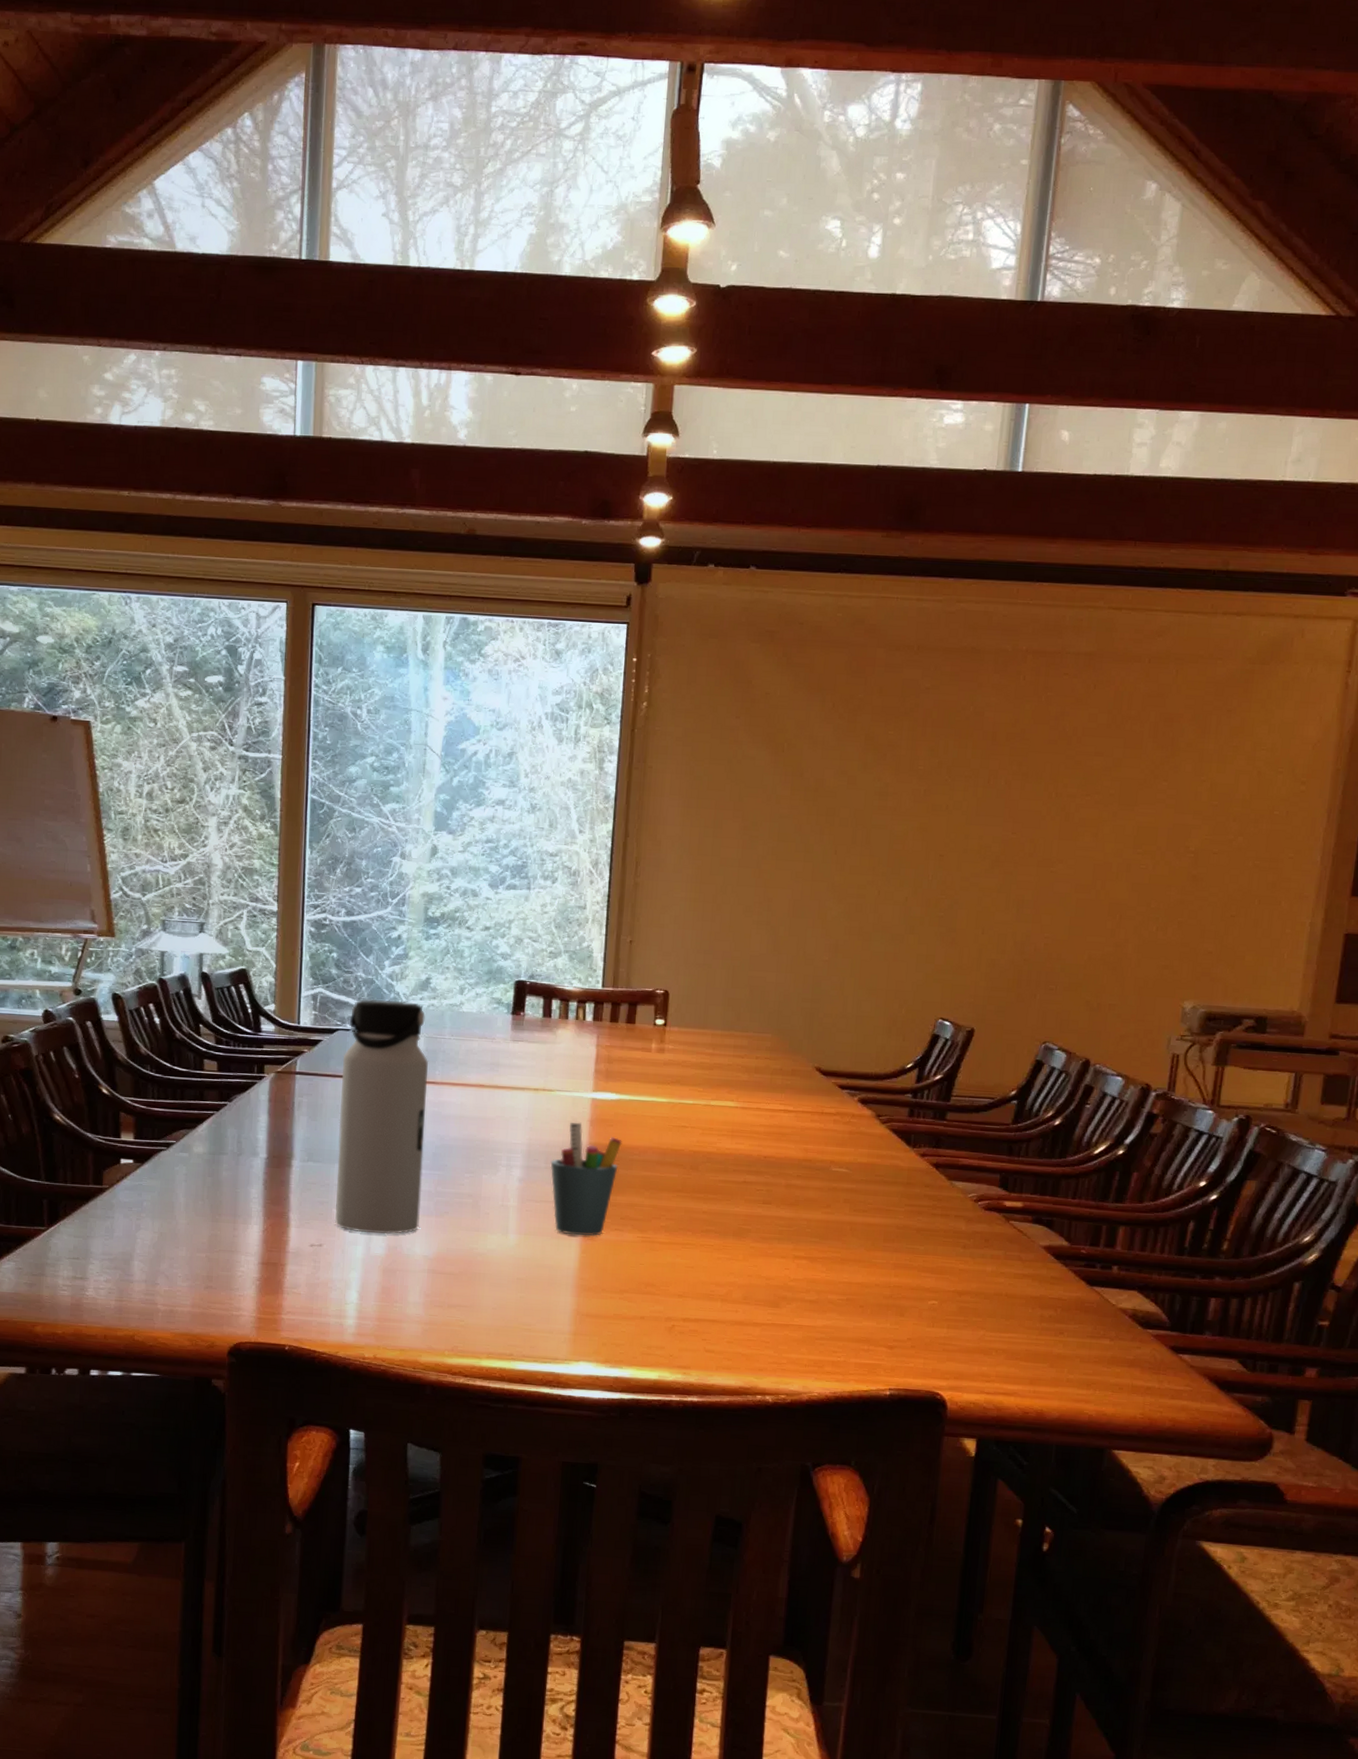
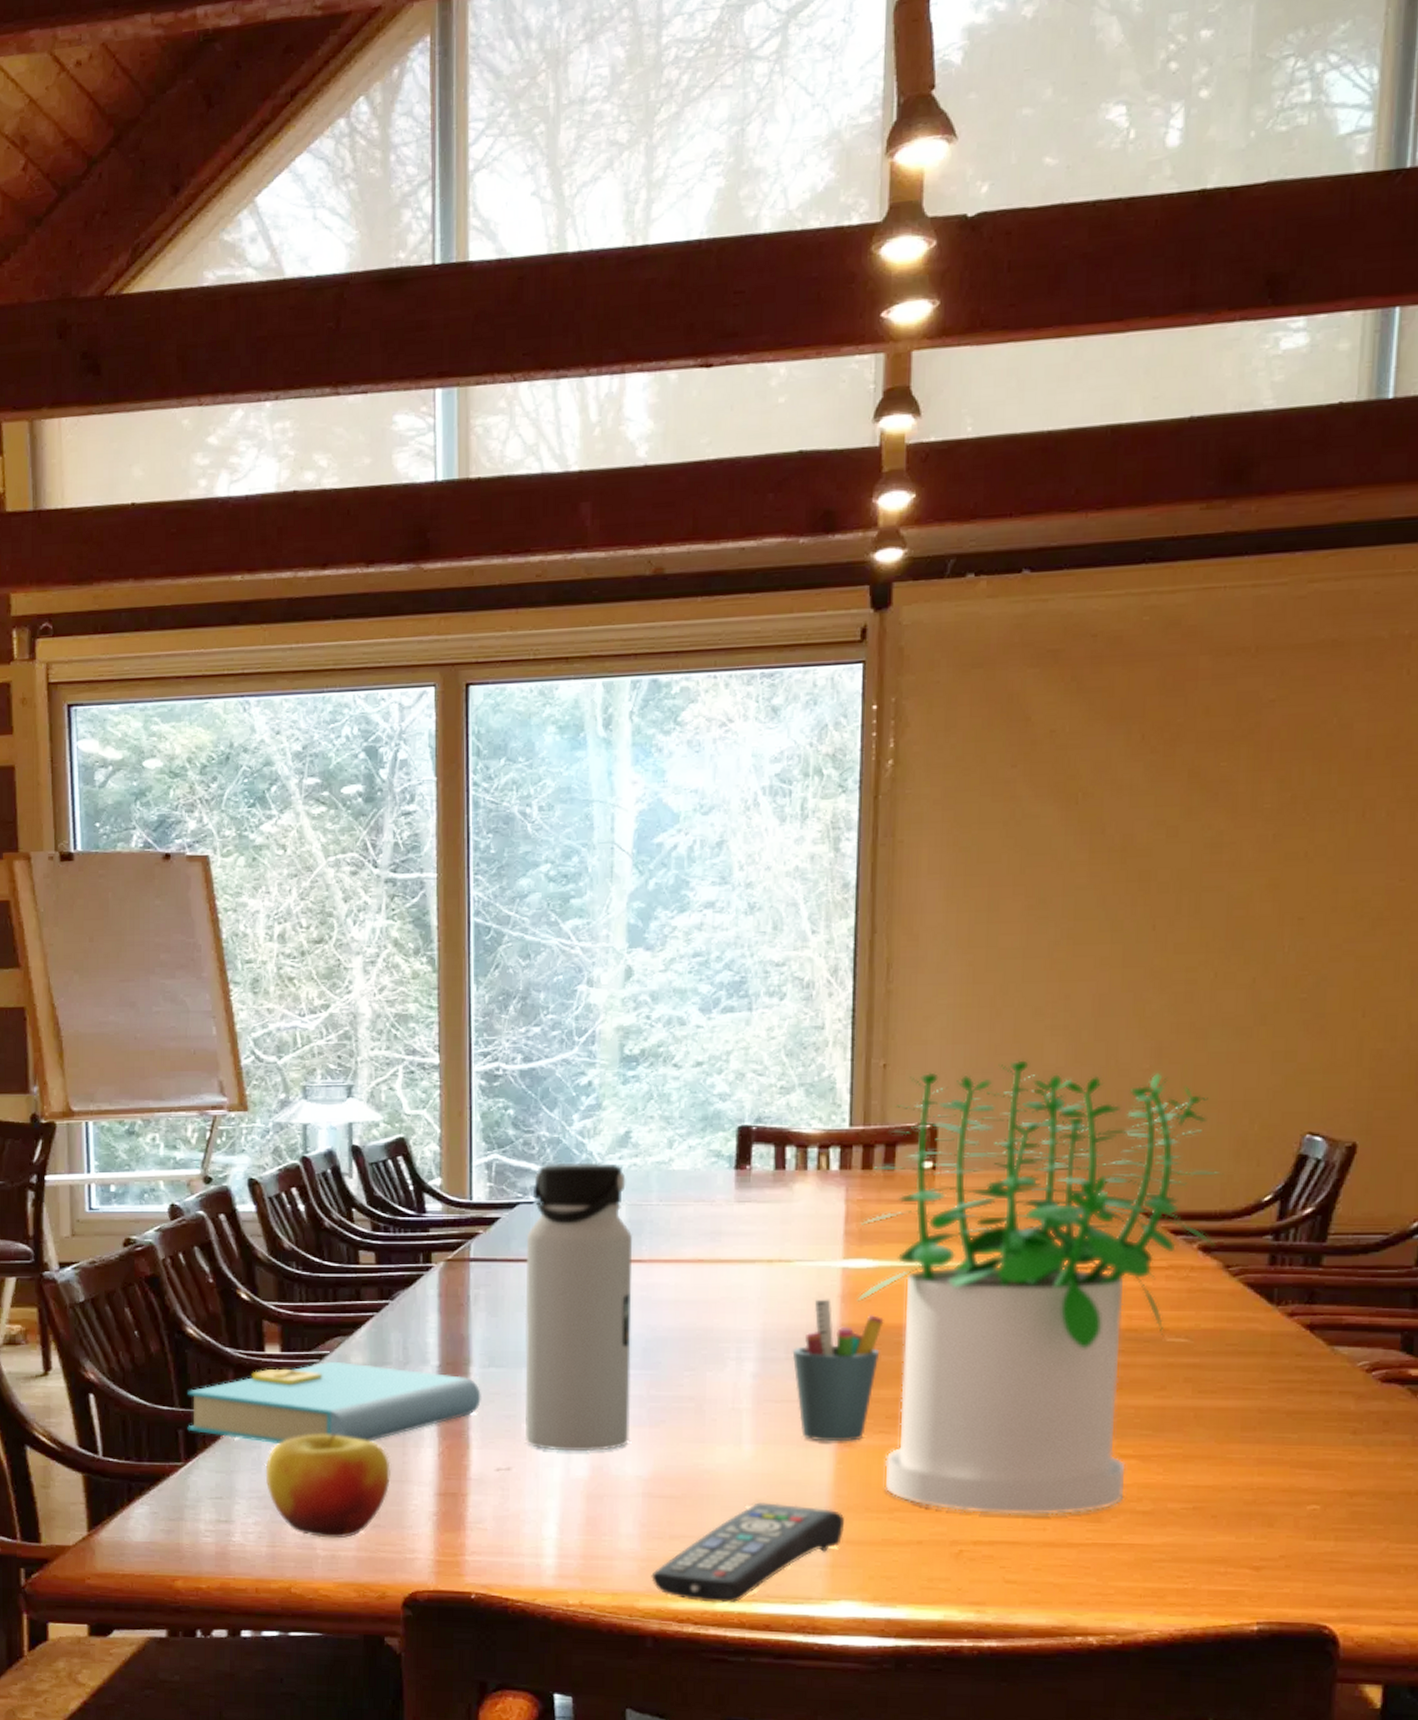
book: none [51,1149,301,1218] -> present [187,1361,481,1444]
apple: none [116,1208,223,1297] -> present [265,1434,391,1539]
remote control: none [432,1281,585,1361] -> present [651,1502,844,1604]
potted plant: none [602,945,879,1301] -> present [857,1060,1224,1516]

